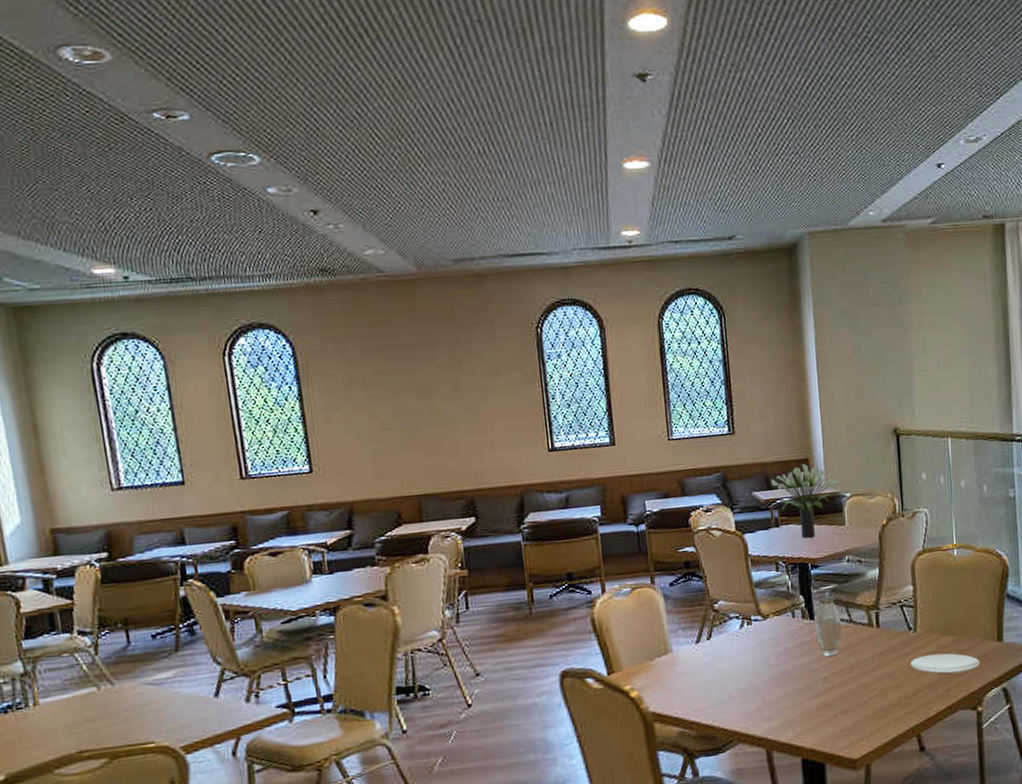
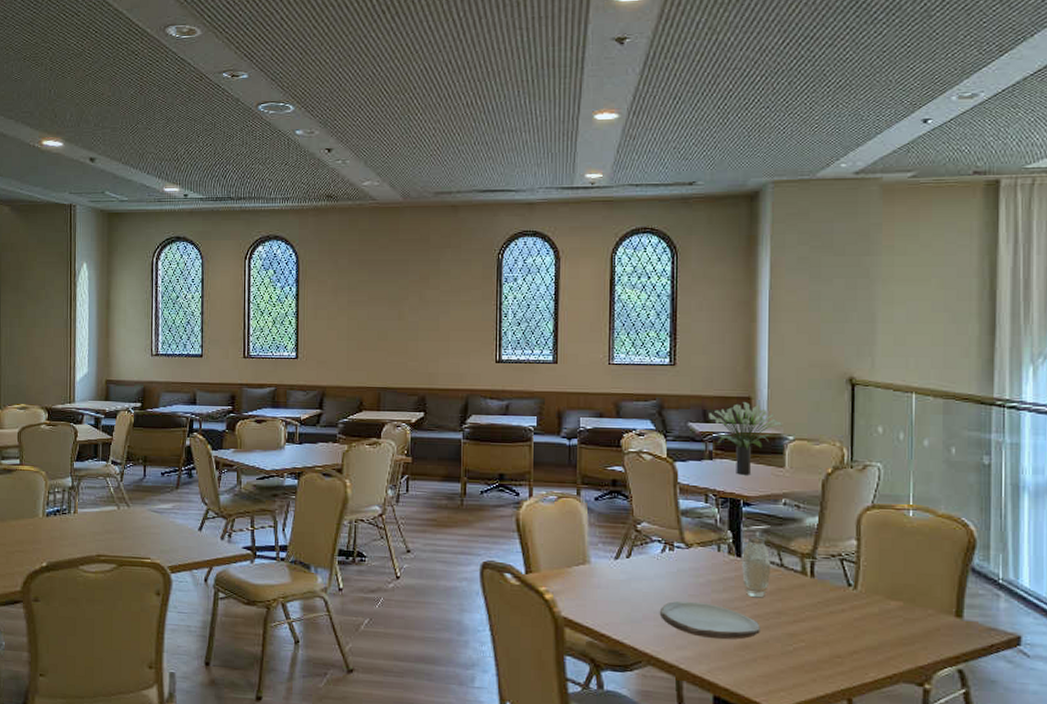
plate: none [744,670,838,705] -> present [659,601,760,640]
plate: present [910,653,981,675] -> none [846,615,932,644]

